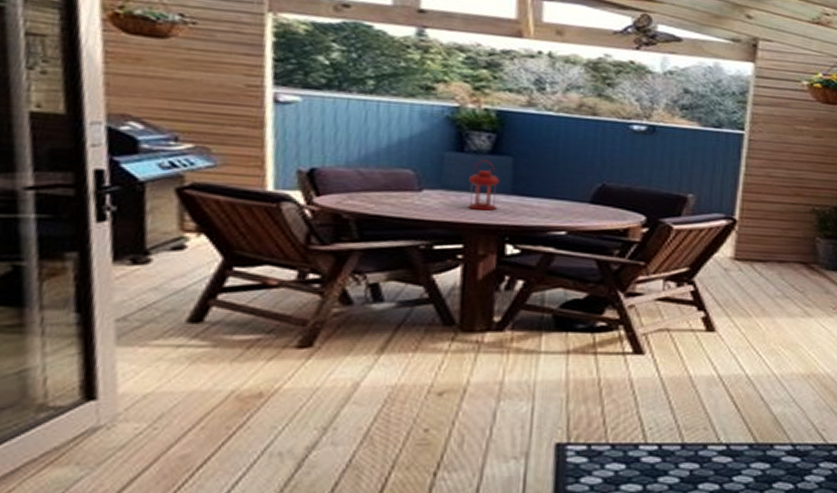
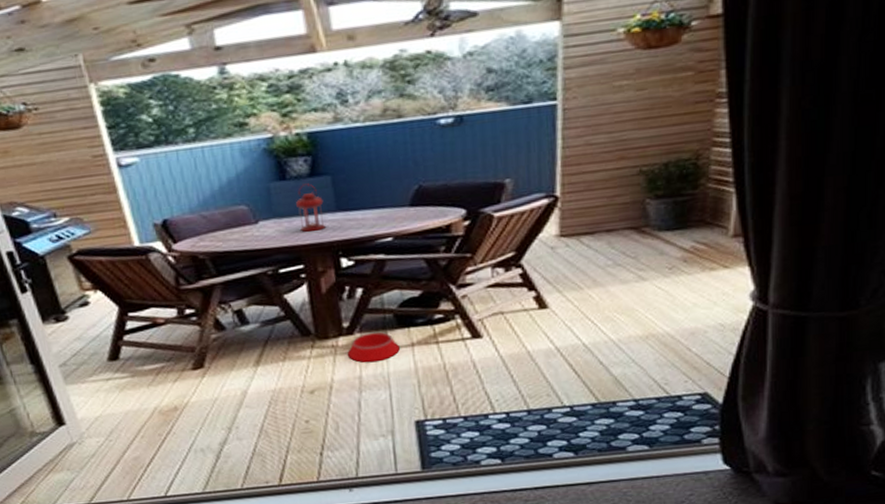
pet bowl: none [492,331,553,367] -> present [348,331,400,363]

